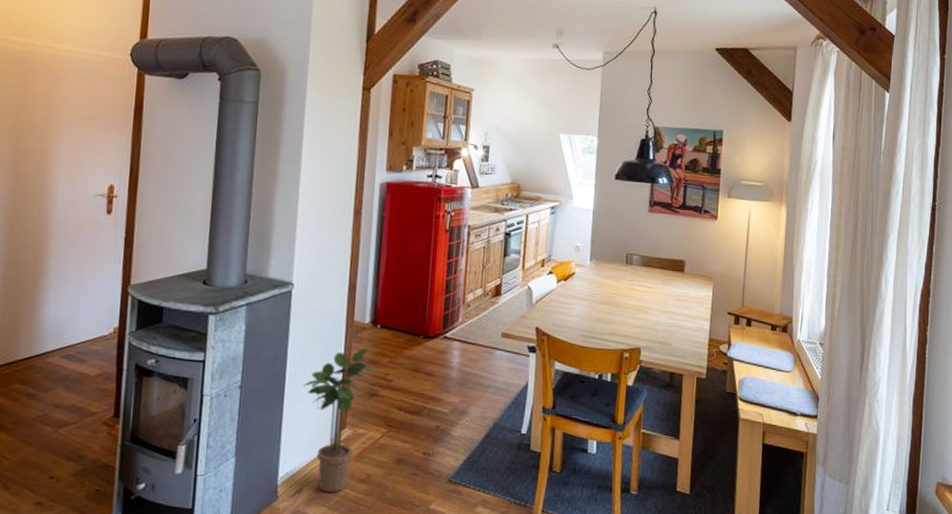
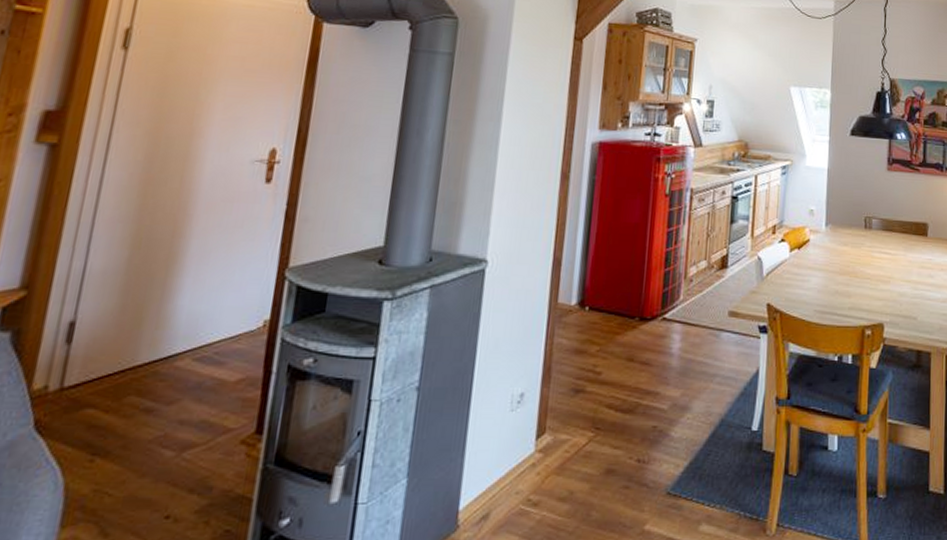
potted plant: present [303,348,375,493] -> none [494,334,582,517]

